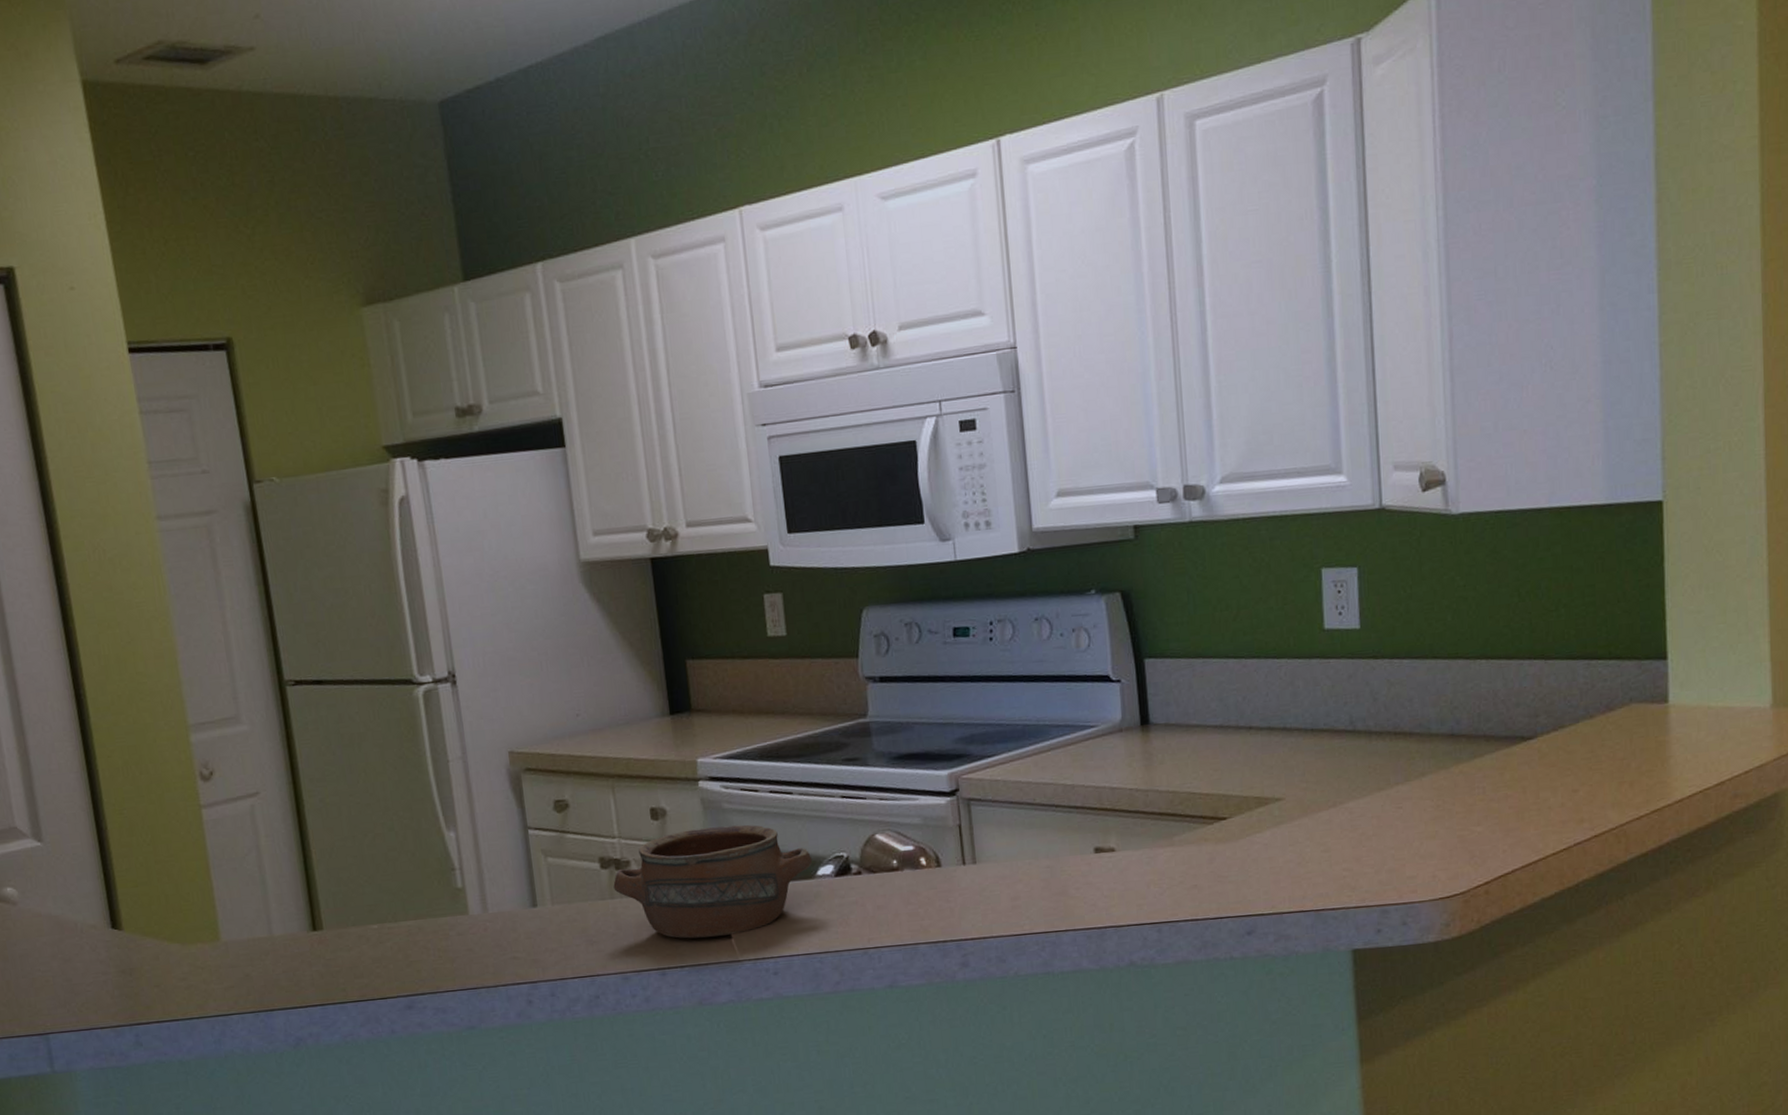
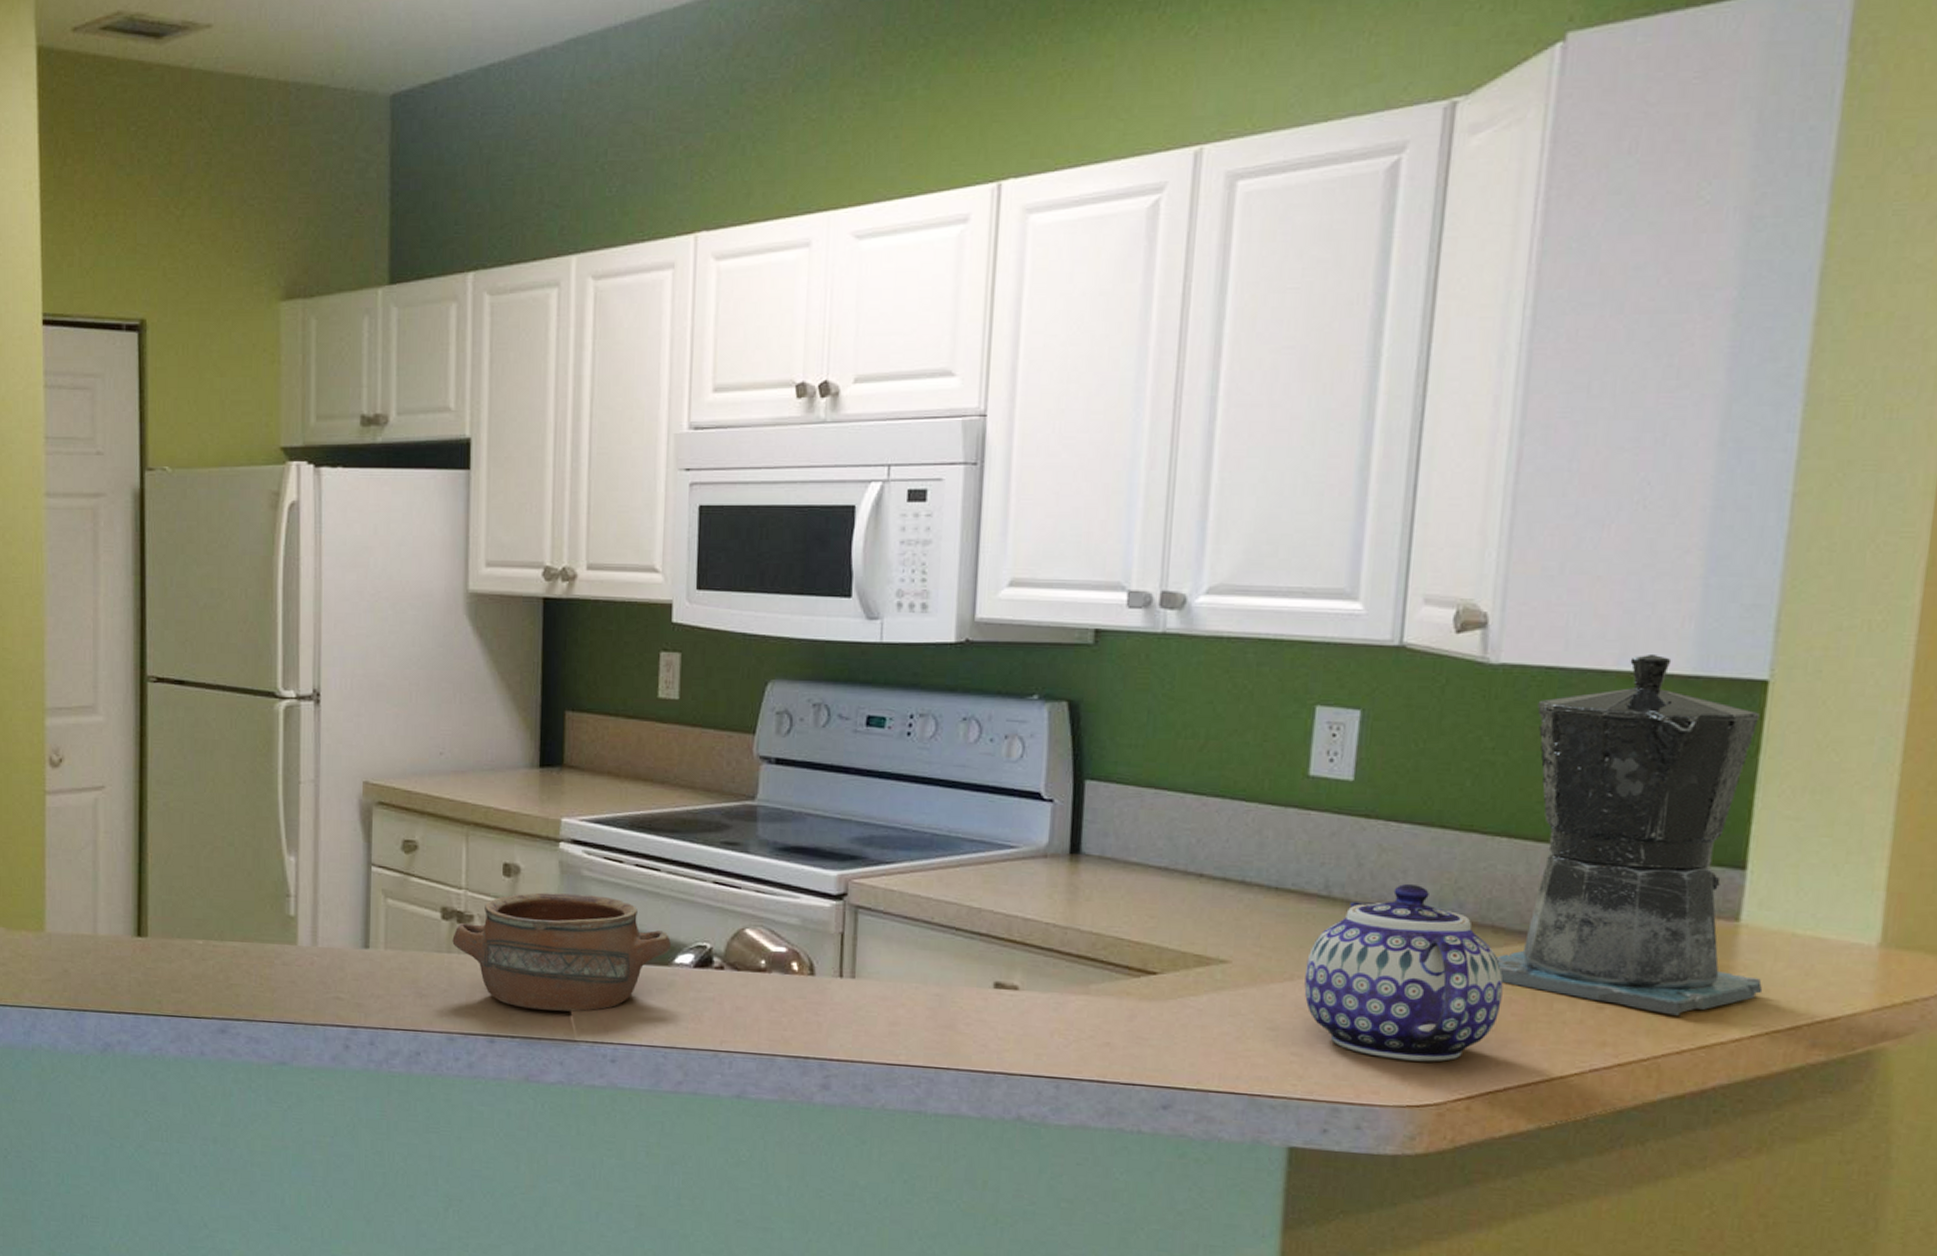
teapot: none [1344,709,1500,861] -> present [1304,883,1504,1062]
coffee maker: none [1490,489,1693,789] -> present [1495,653,1763,1016]

